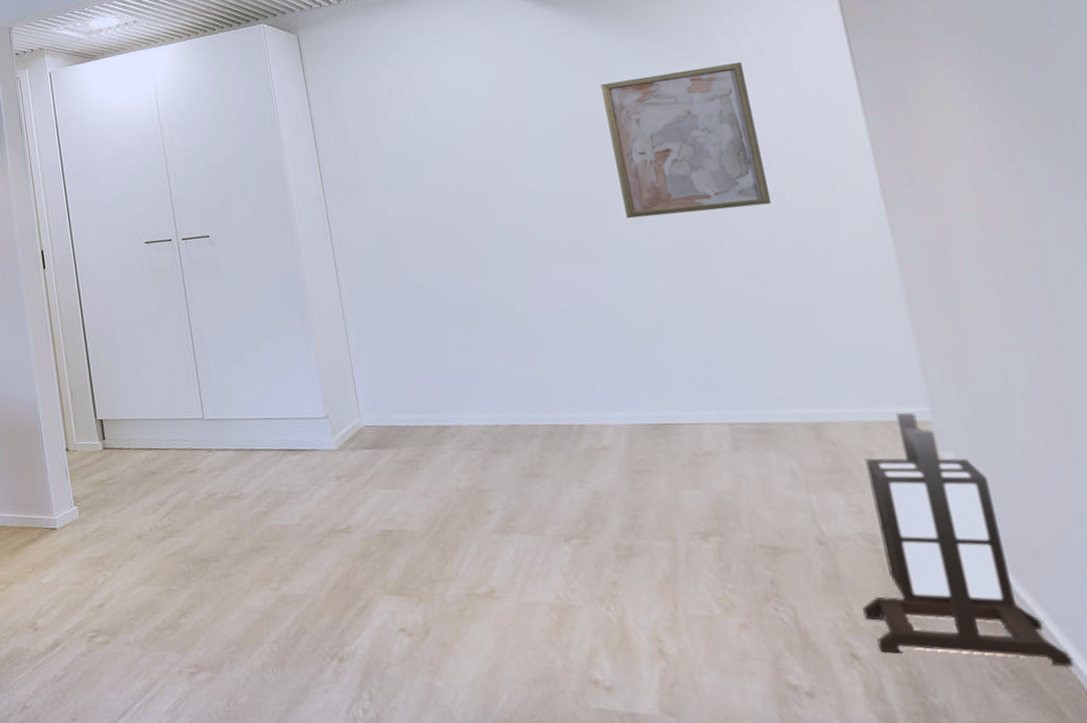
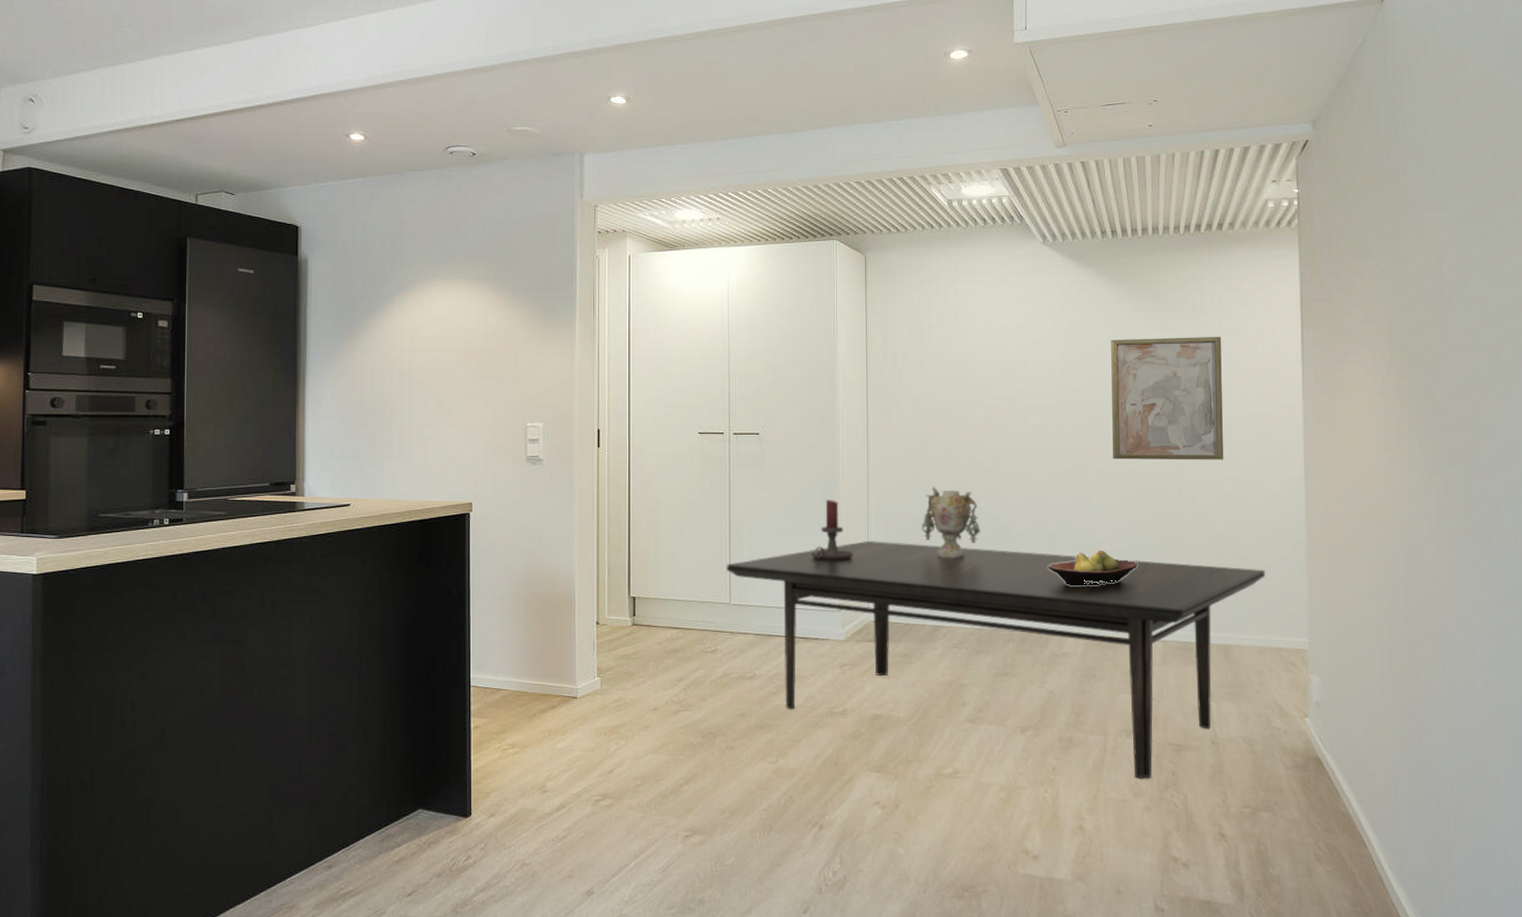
dining table: none [194,328,855,590] -> present [726,541,1266,778]
candle holder: none [285,297,334,364] -> present [812,499,854,560]
vase: none [406,271,478,350] -> present [922,486,981,559]
fruit bowl: none [566,324,681,368] -> present [1048,551,1138,586]
lantern: present [862,412,1074,667] -> none [1235,641,1371,847]

